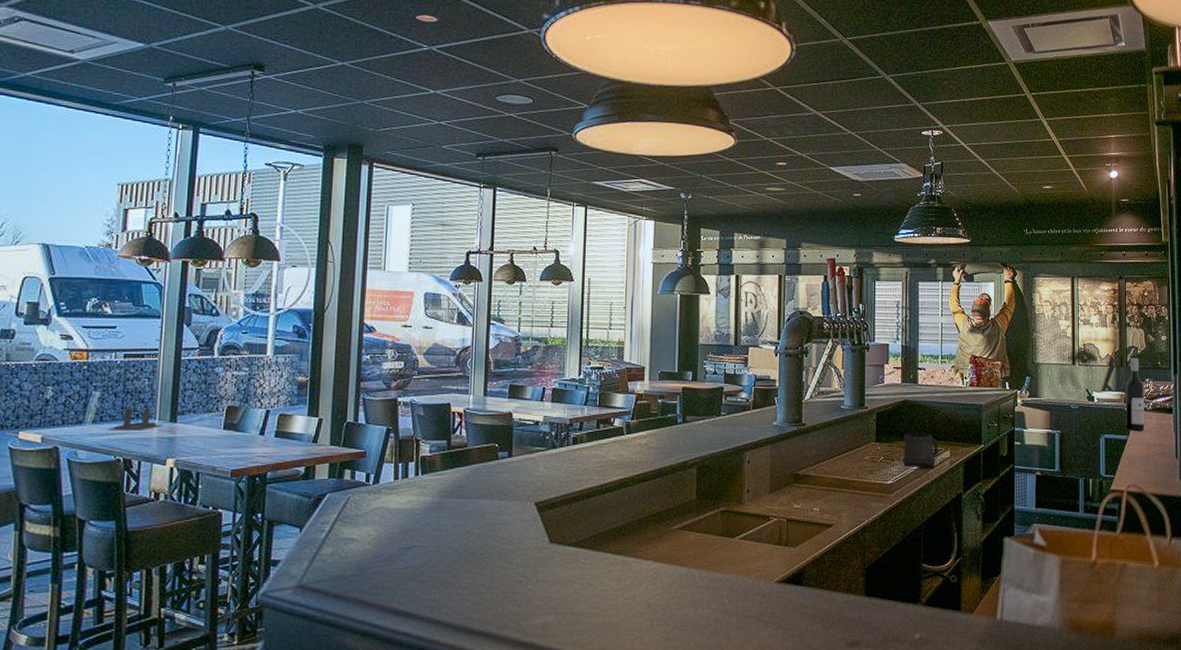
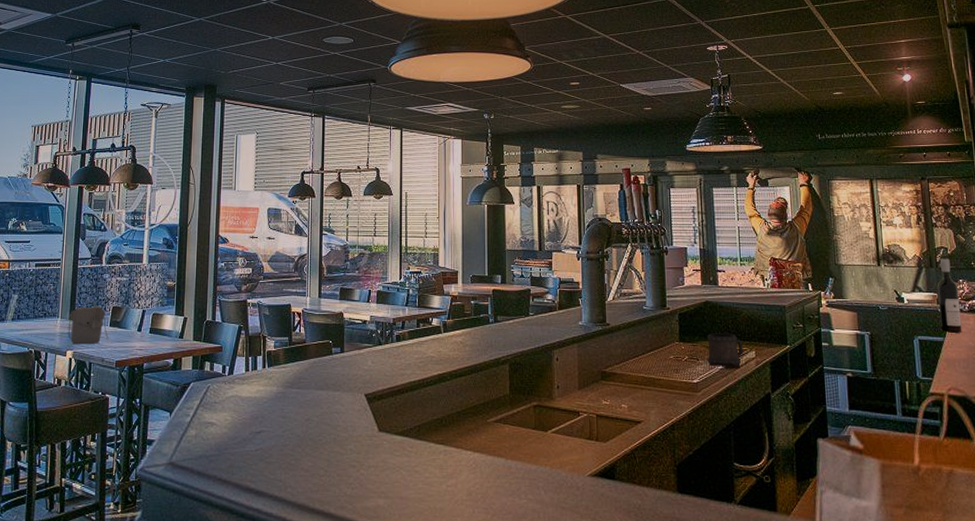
napkin holder: present [108,408,163,430] -> none [23,308,64,327]
handbag: none [168,399,222,451] -> present [68,300,109,345]

